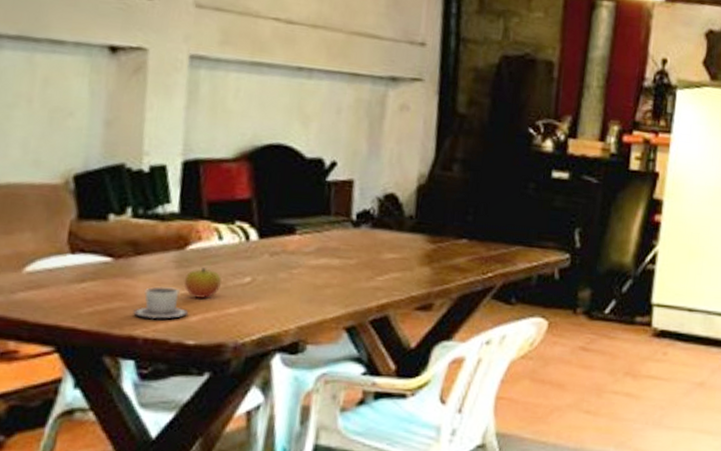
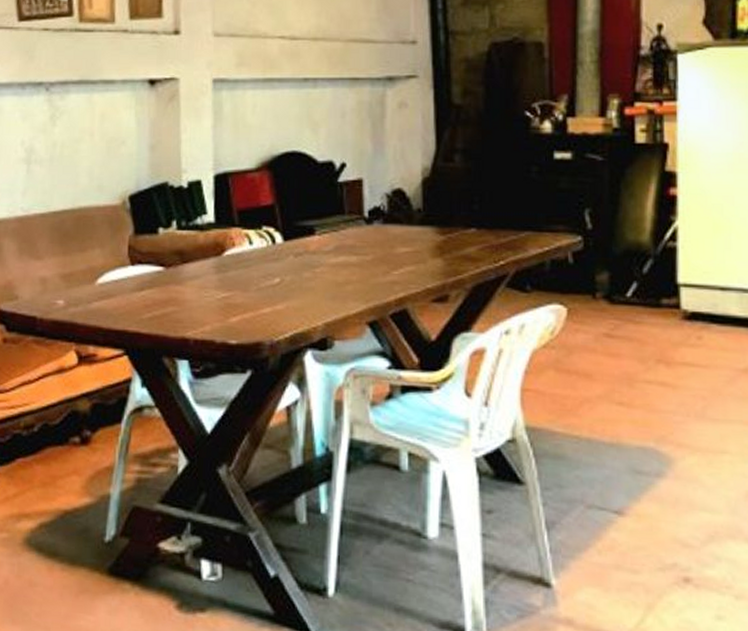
cup: present [133,286,189,320] -> none [184,291,230,322]
apple: present [184,268,221,300] -> none [223,271,254,301]

